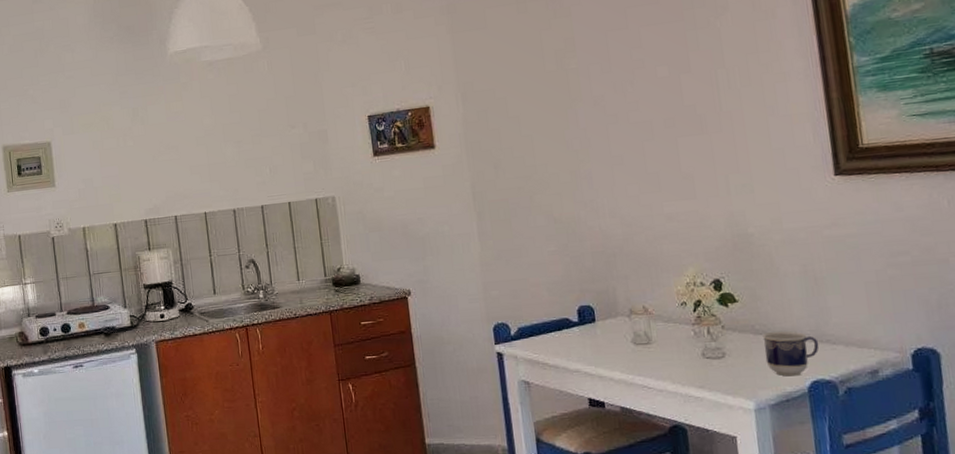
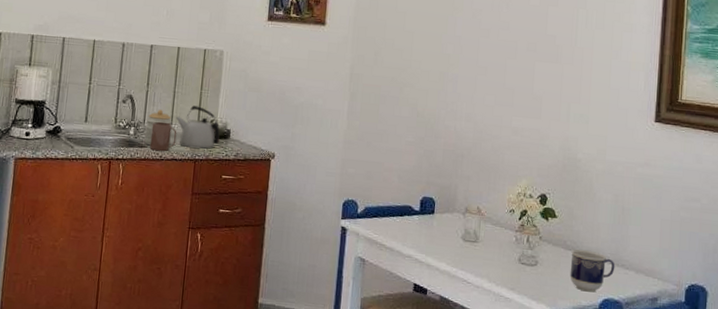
jar: none [273,268,299,306] -> present [144,109,172,146]
mug: none [279,279,308,310] -> present [149,121,177,152]
kettle: none [302,257,351,302] -> present [176,105,220,150]

